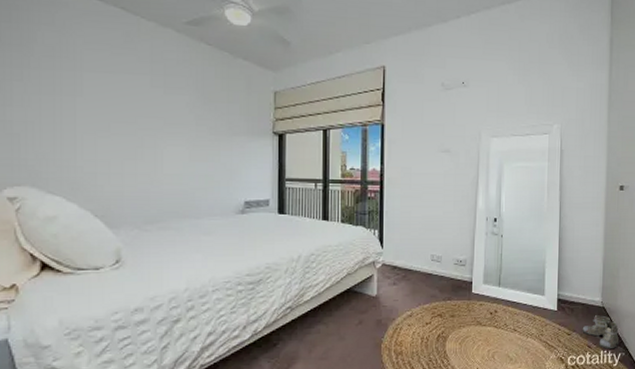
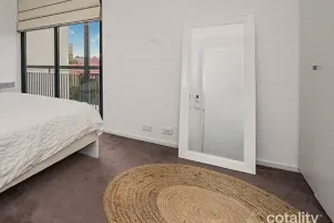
boots: present [582,315,624,350] -> none [280,180,321,212]

